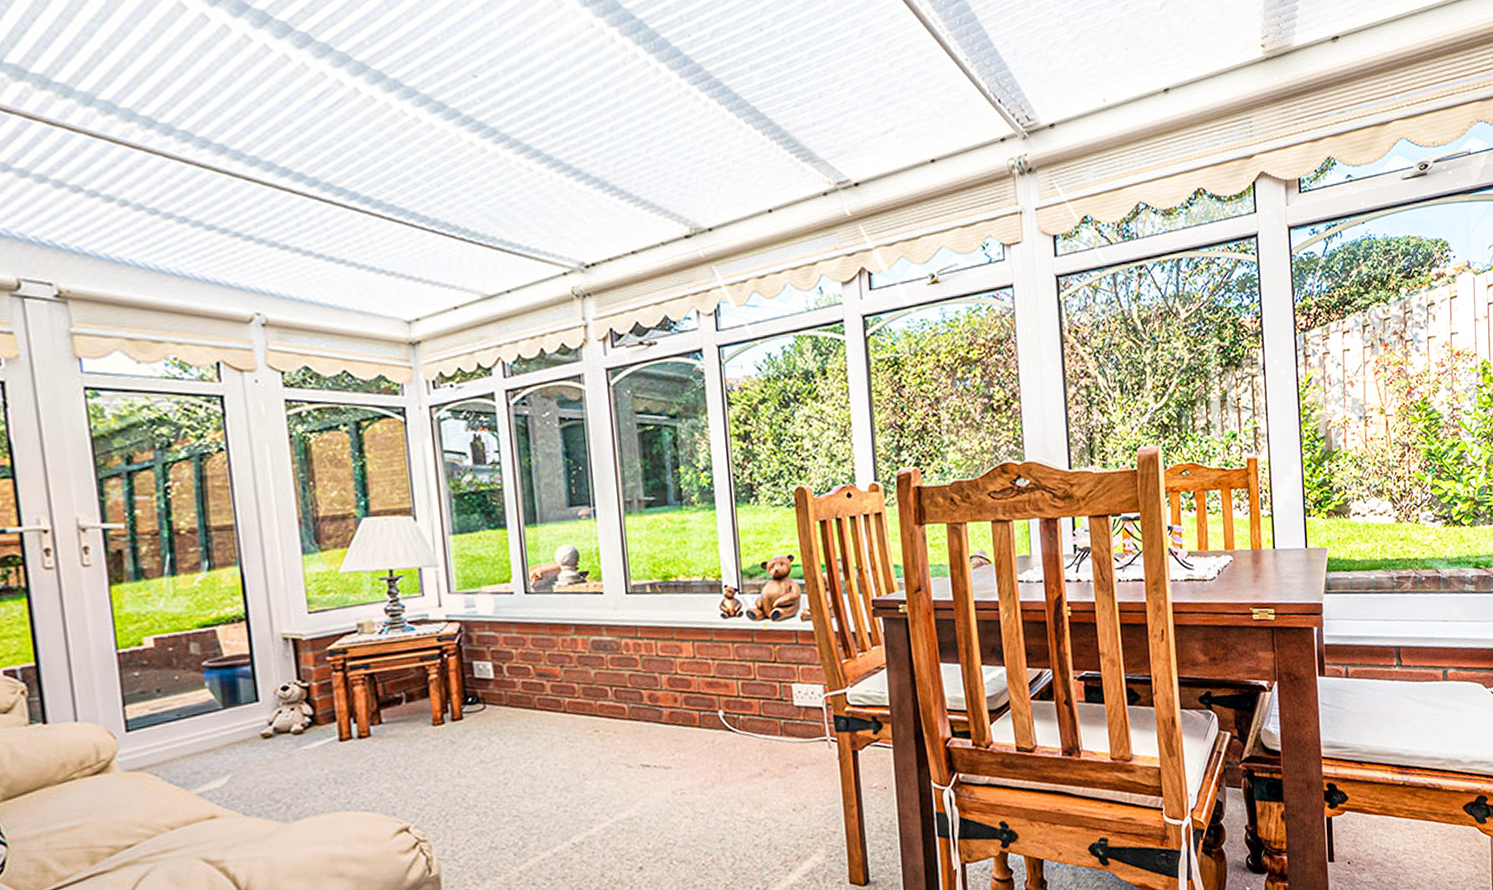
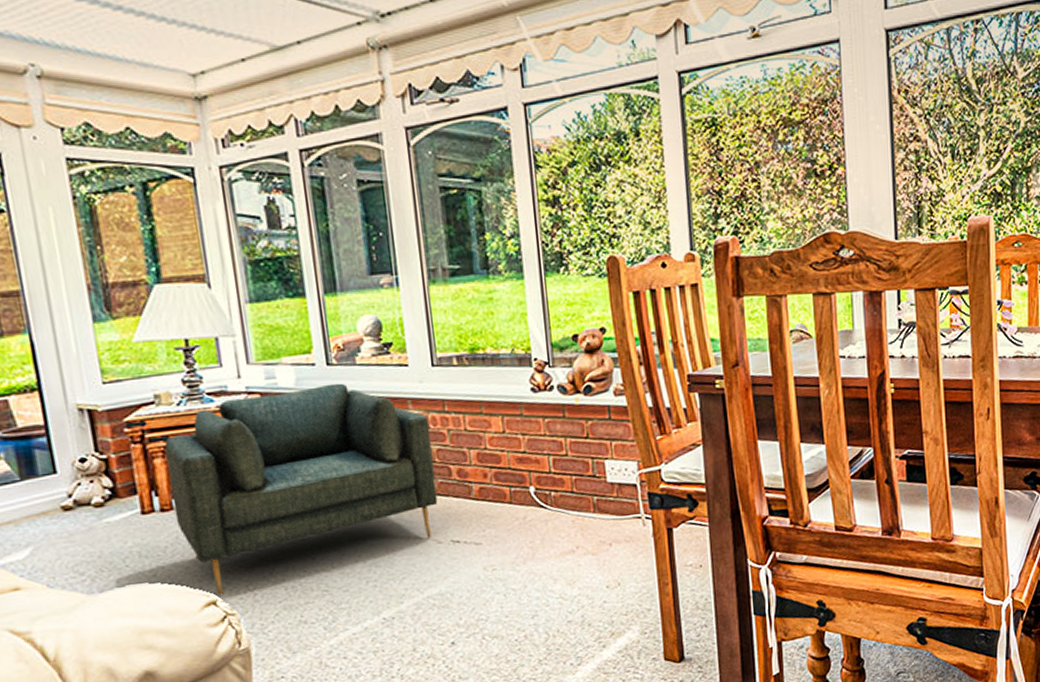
armchair: none [365,611,629,822] -> present [164,383,438,595]

